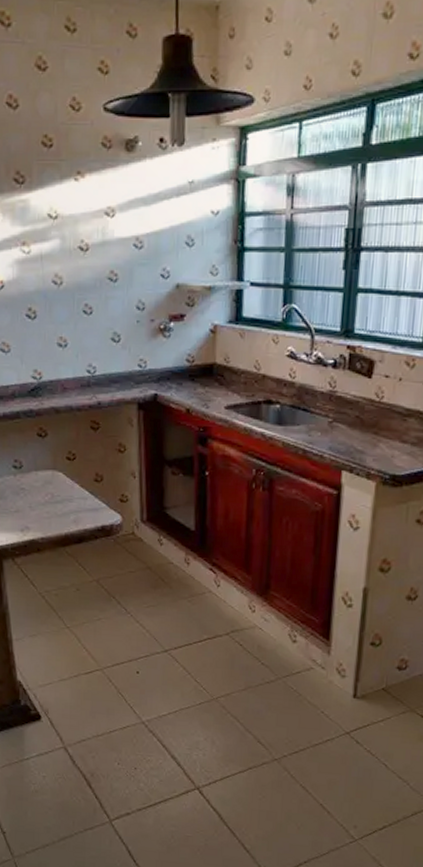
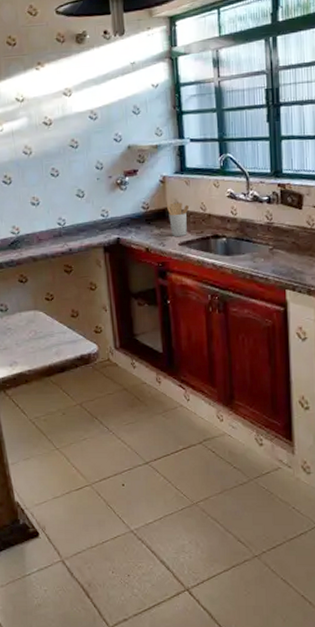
utensil holder: none [214,357,242,398] -> present [166,202,190,236]

